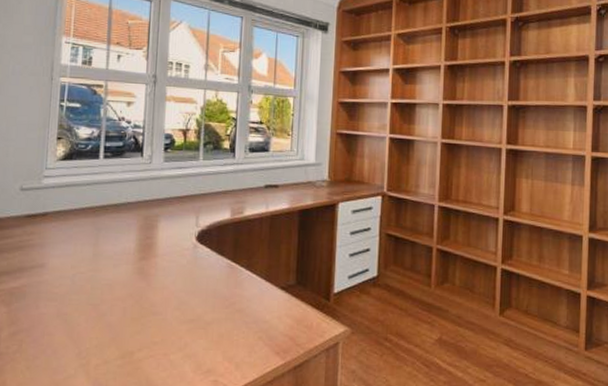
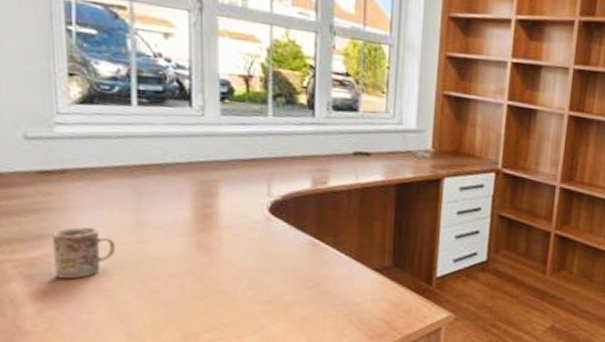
mug: none [28,260,76,305] -> present [53,227,115,279]

